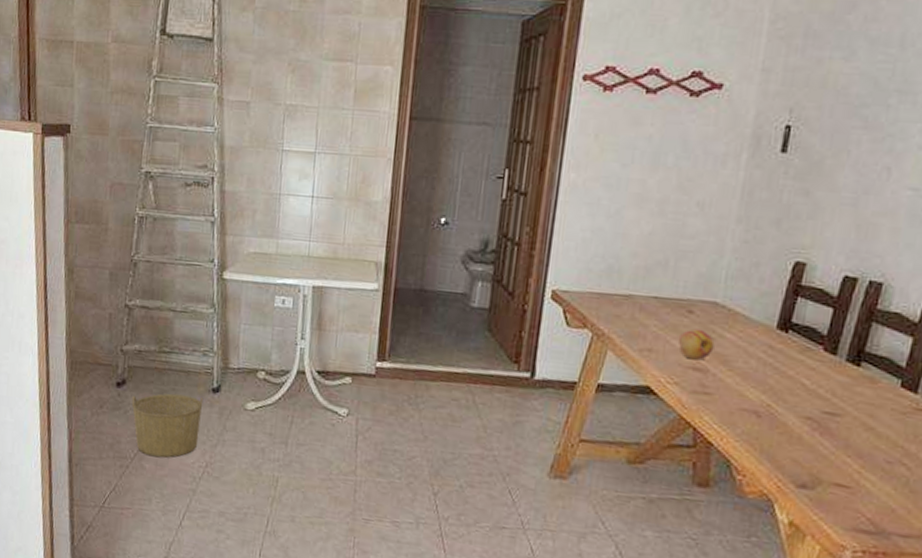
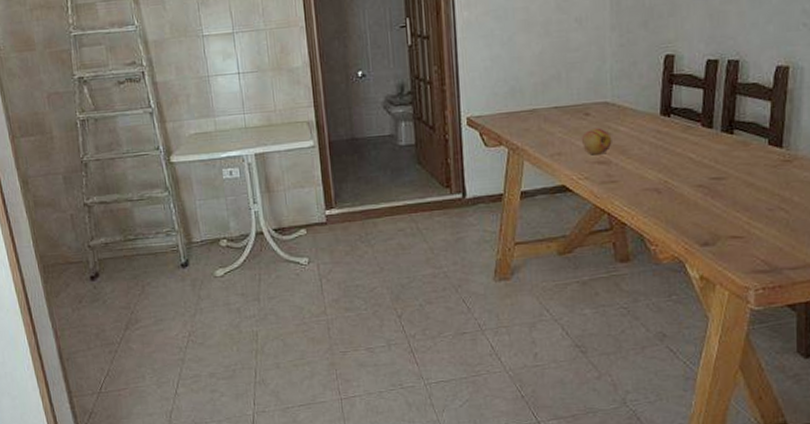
basket: present [131,393,204,458] -> none [107,274,177,337]

